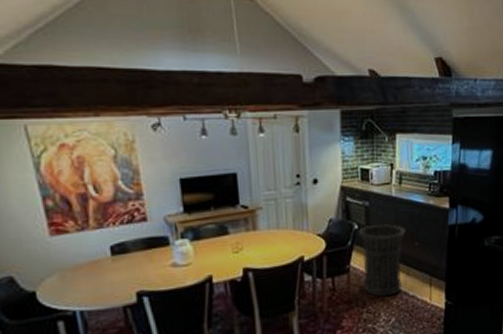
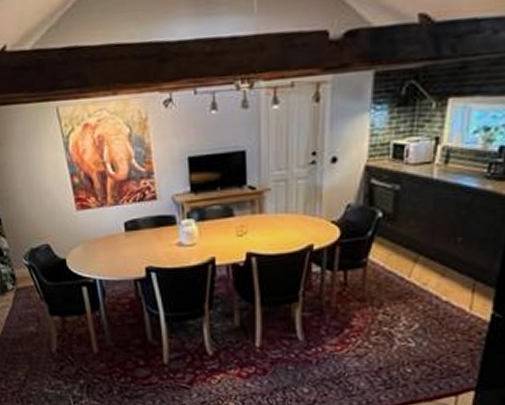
trash can: present [358,224,406,297] -> none [382,213,446,298]

